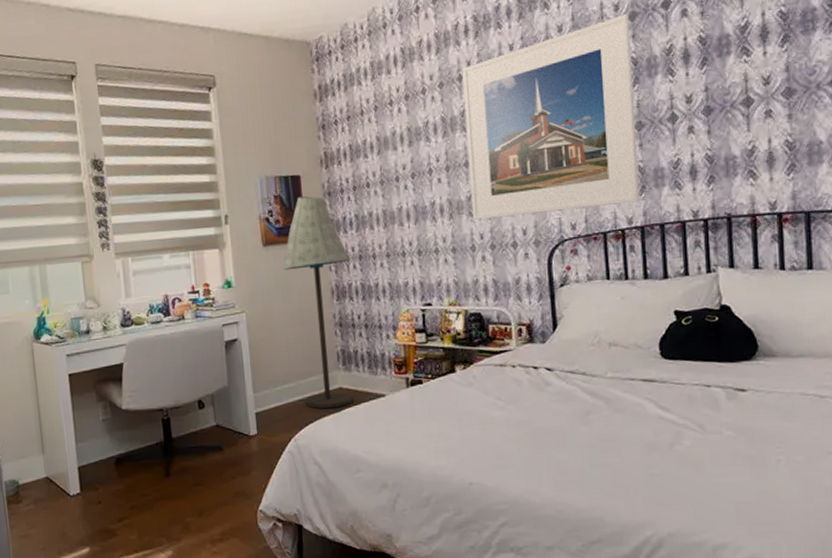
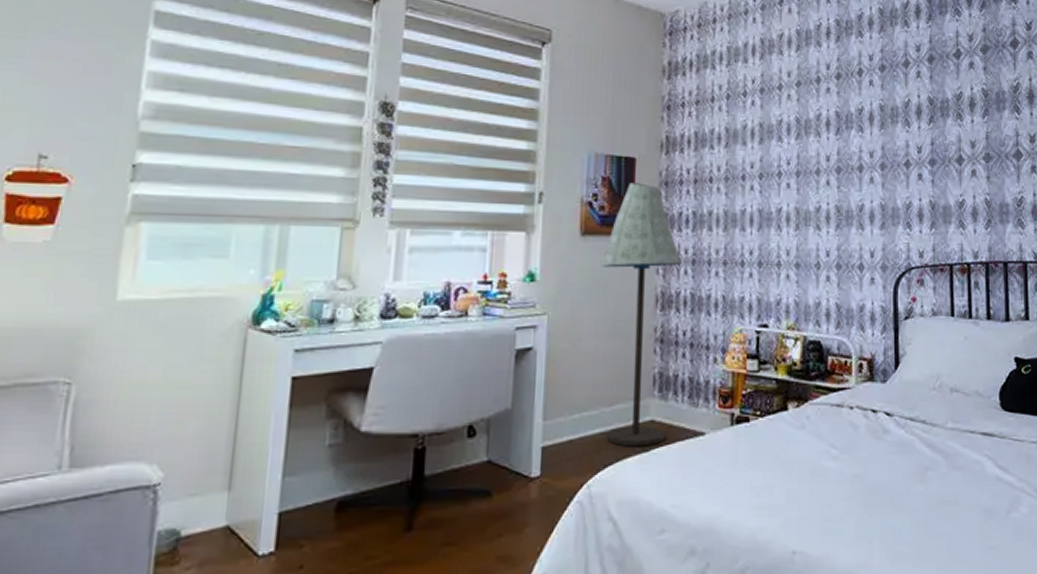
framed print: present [462,14,640,220] -> none [819,46,986,236]

